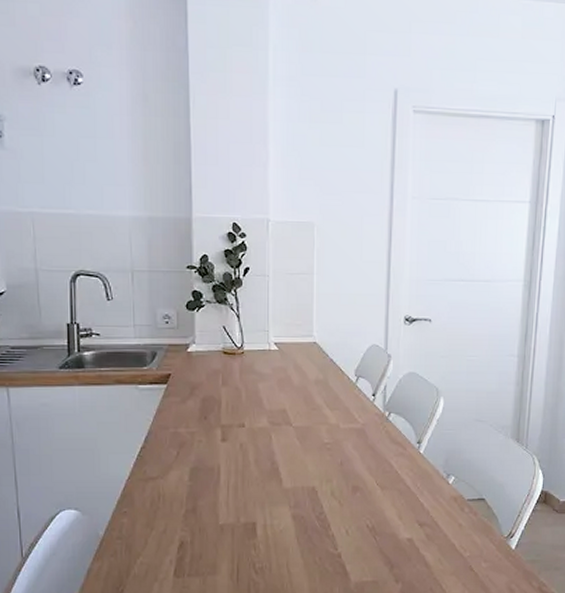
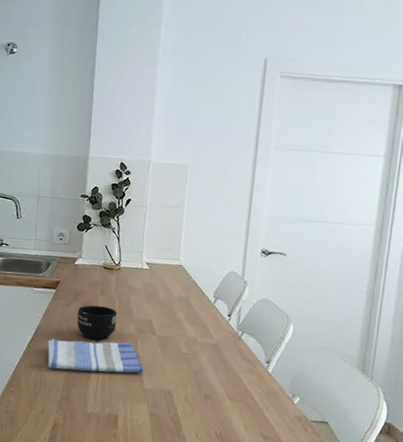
dish towel: none [163,438,282,479] -> present [47,338,144,374]
mug: none [196,399,245,439] -> present [77,305,118,341]

